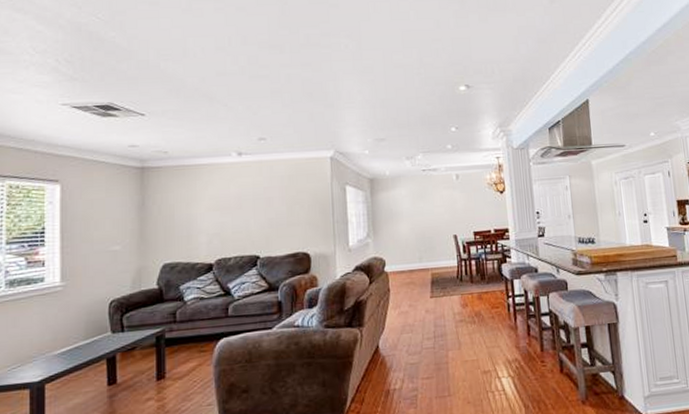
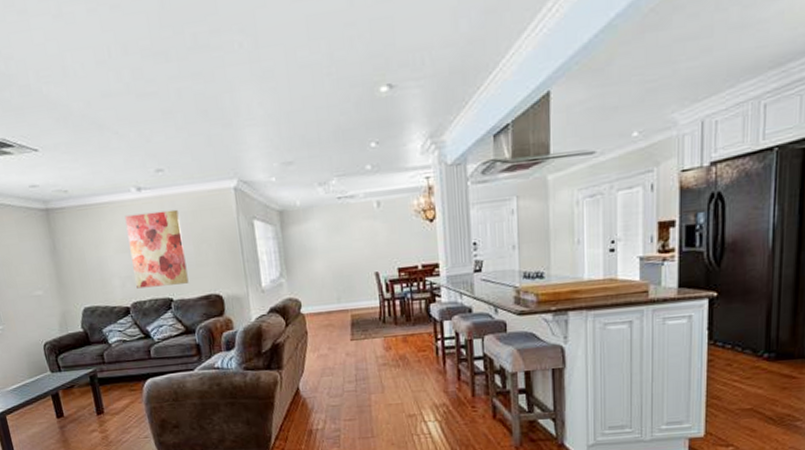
wall art: none [222,173,278,246] -> present [124,209,189,289]

